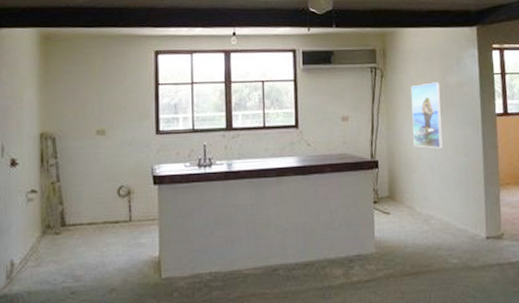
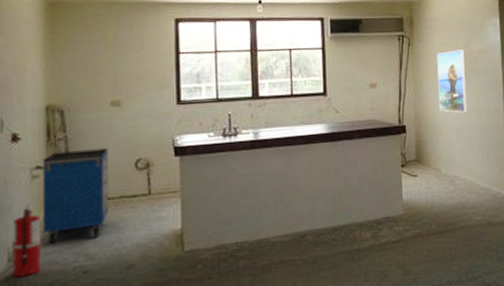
fire extinguisher: none [10,225,34,294] -> present [12,203,41,277]
storage cabinet: none [36,175,94,264] -> present [42,148,109,244]

